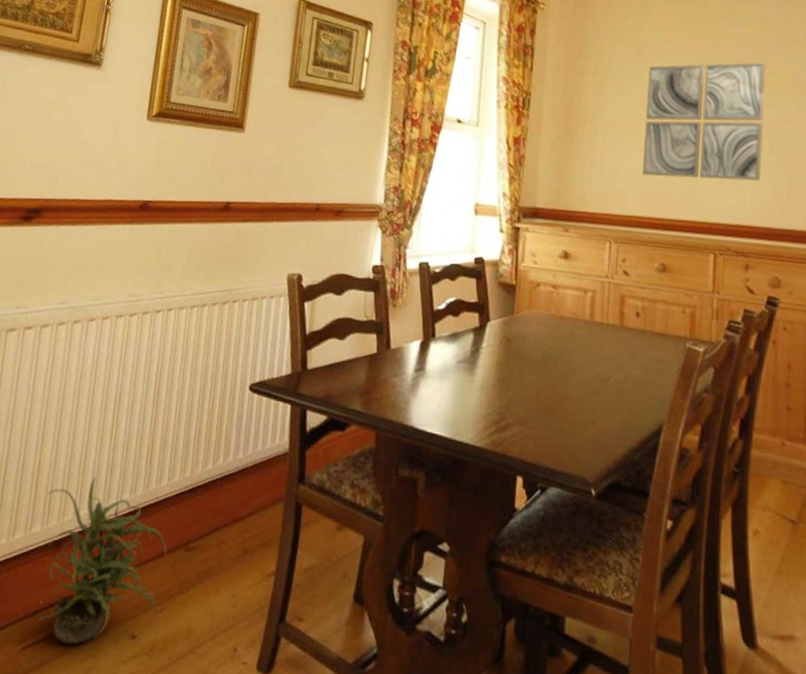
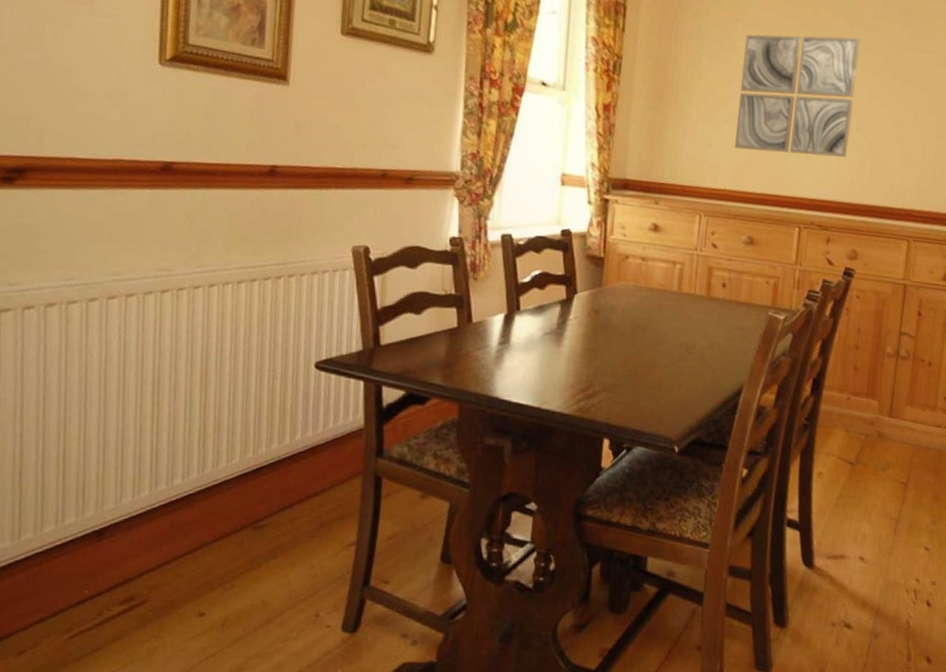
potted plant: present [38,477,167,645] -> none [80,464,232,628]

